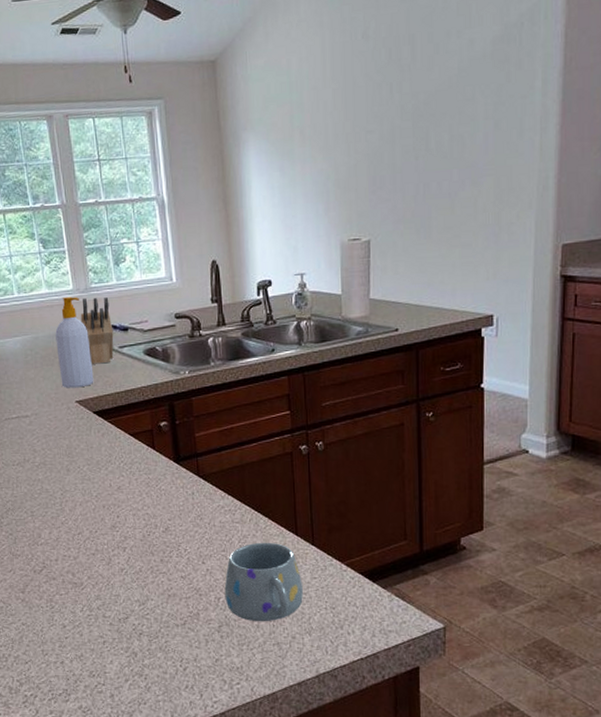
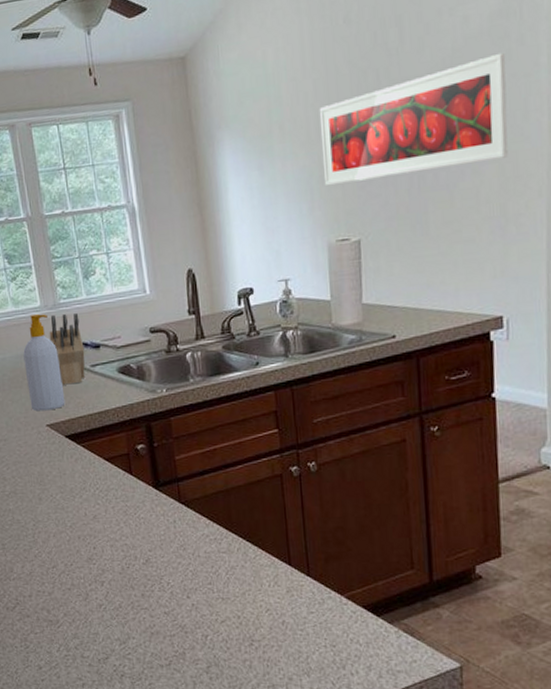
mug: present [224,542,303,622] -> none [212,573,300,662]
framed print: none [337,74,505,189] -> present [319,52,508,187]

